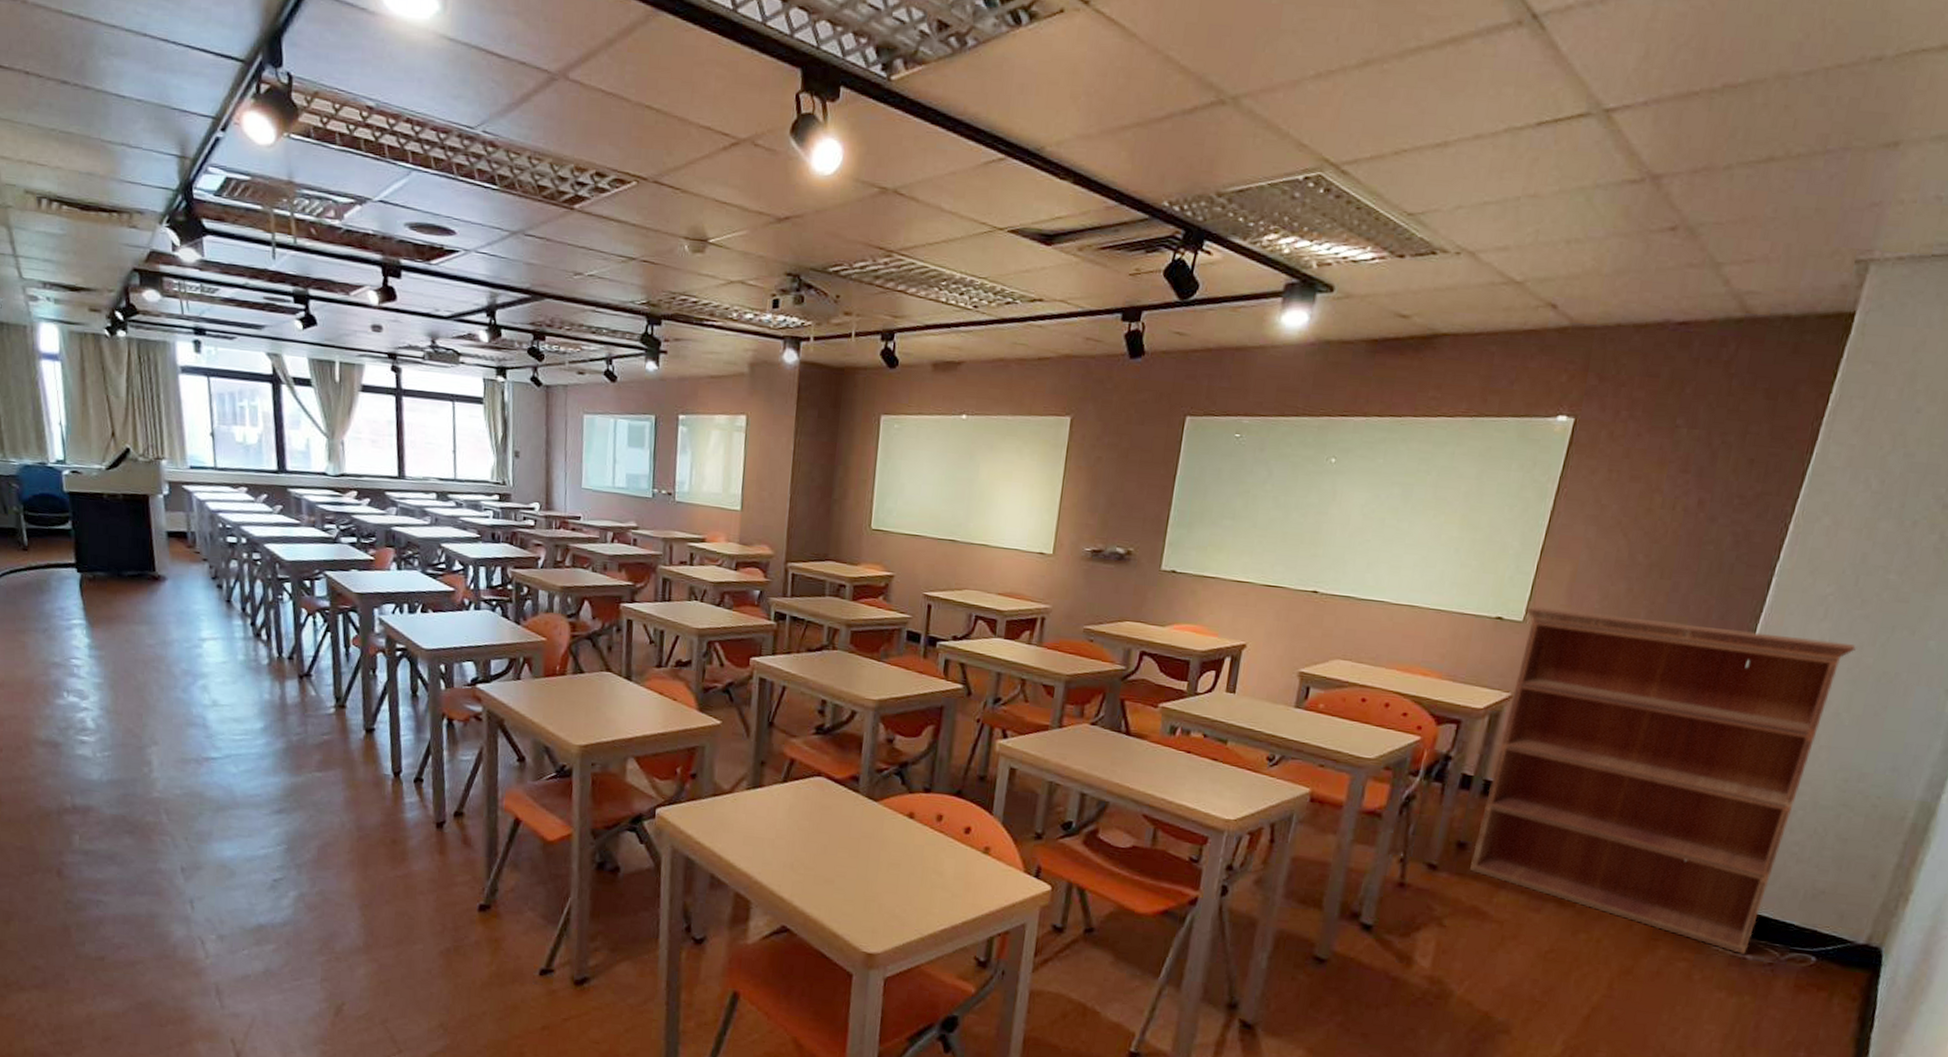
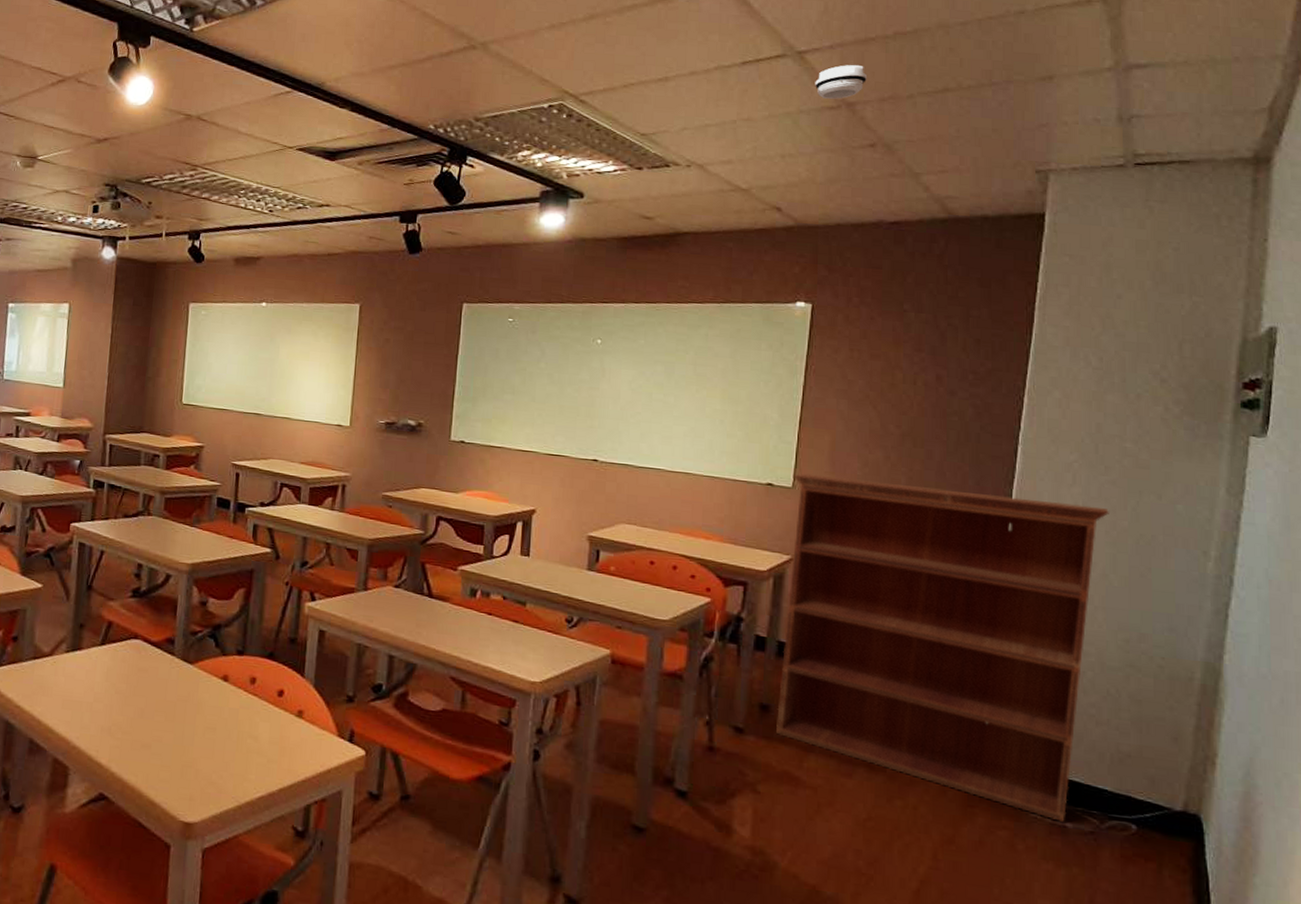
smoke detector: none [1618,127,1683,171] -> present [815,65,868,100]

